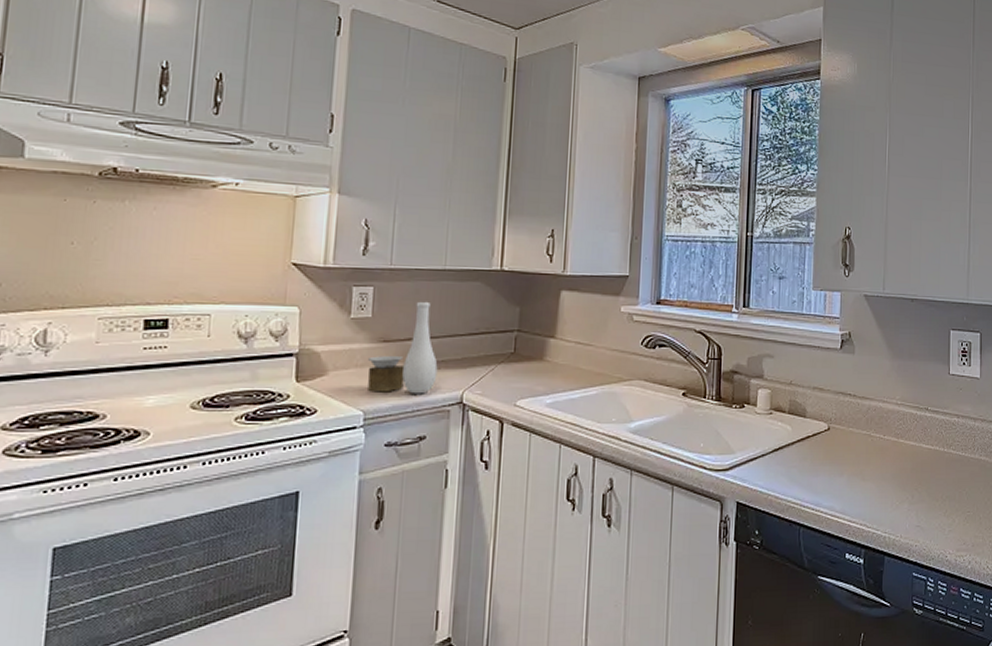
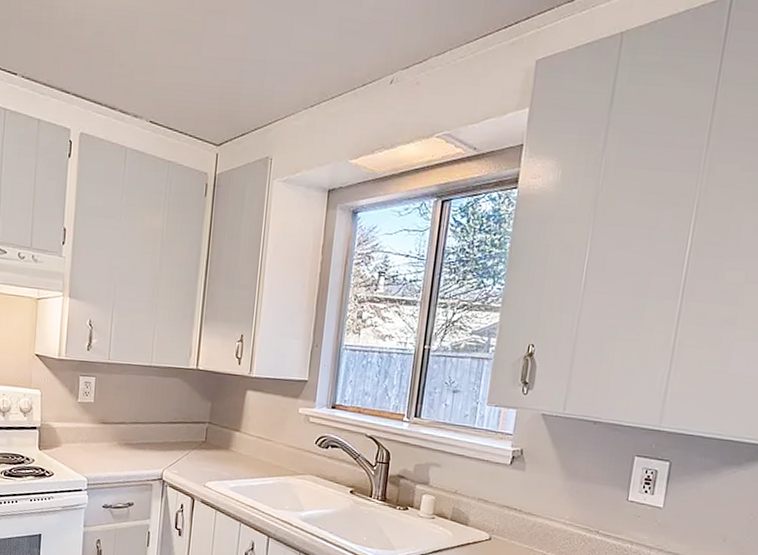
vase: present [368,301,438,394] -> none [90,391,144,469]

